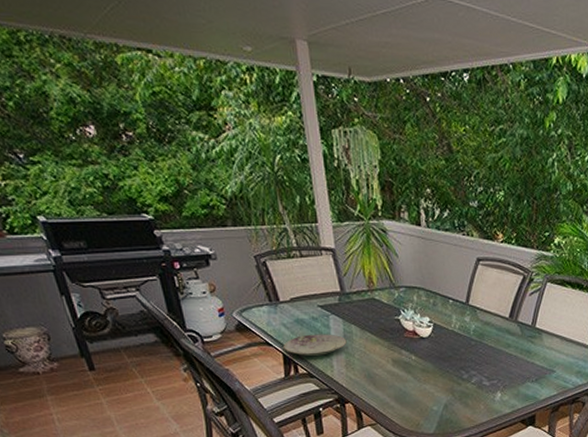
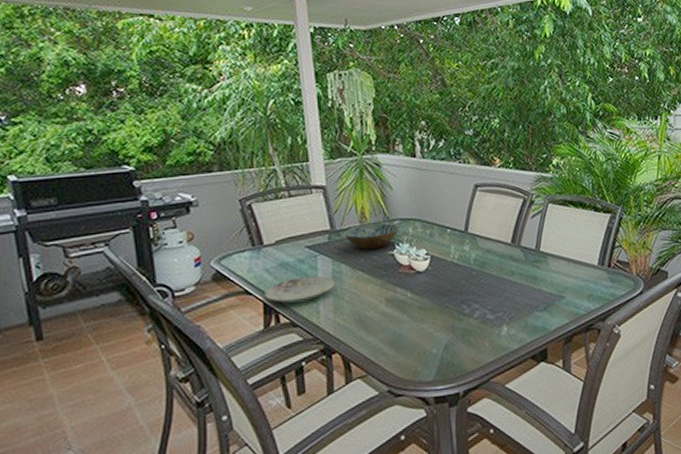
bowl: none [353,289,404,314] -> present [344,223,399,250]

